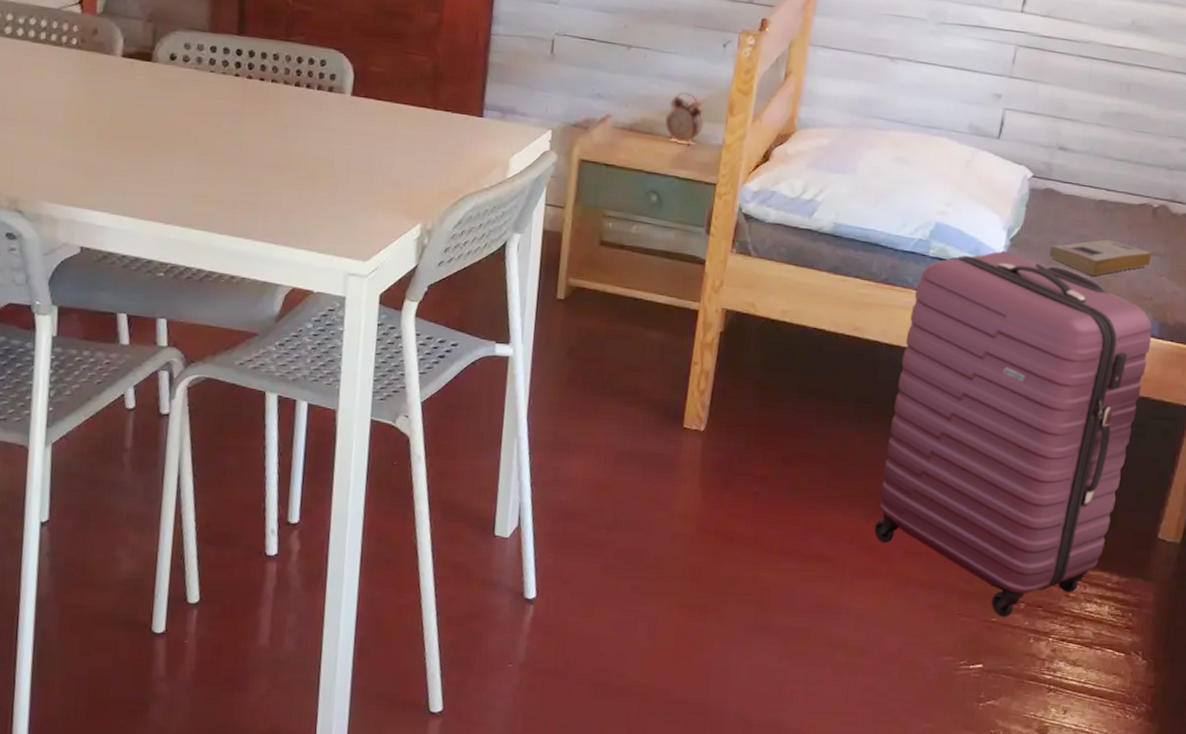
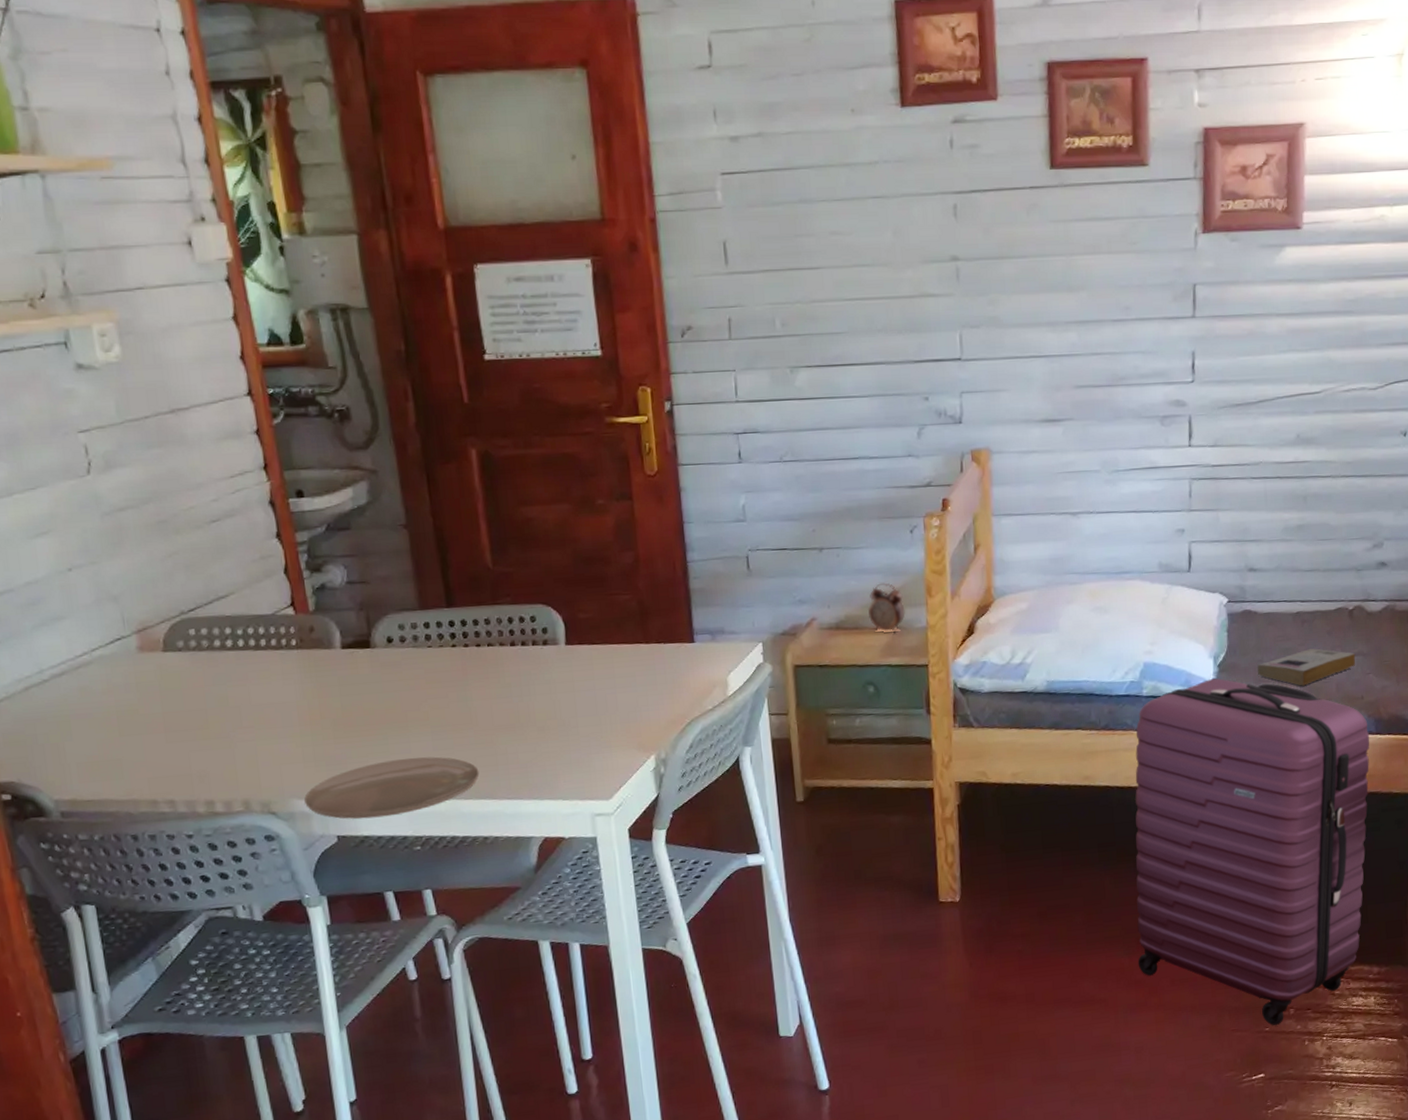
plate: none [54,179,239,237] -> present [304,756,480,819]

